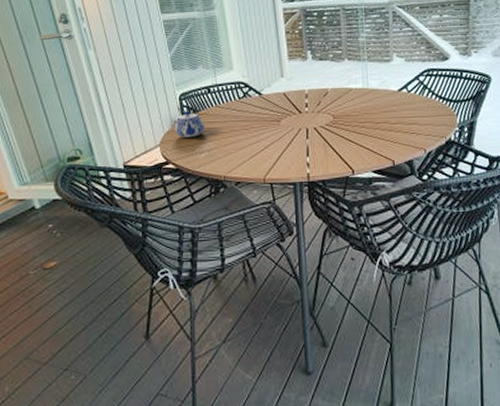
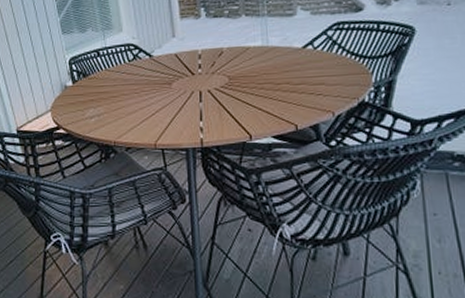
teapot: present [174,111,205,138] -> none [64,75,95,102]

